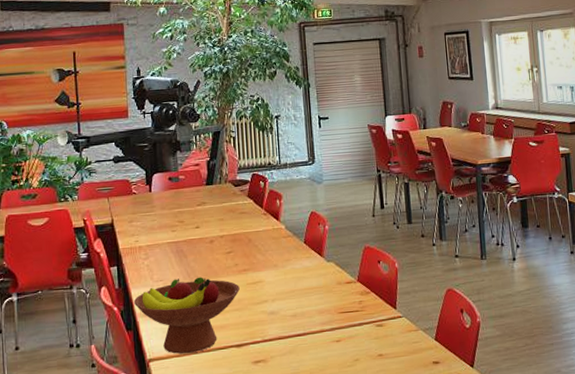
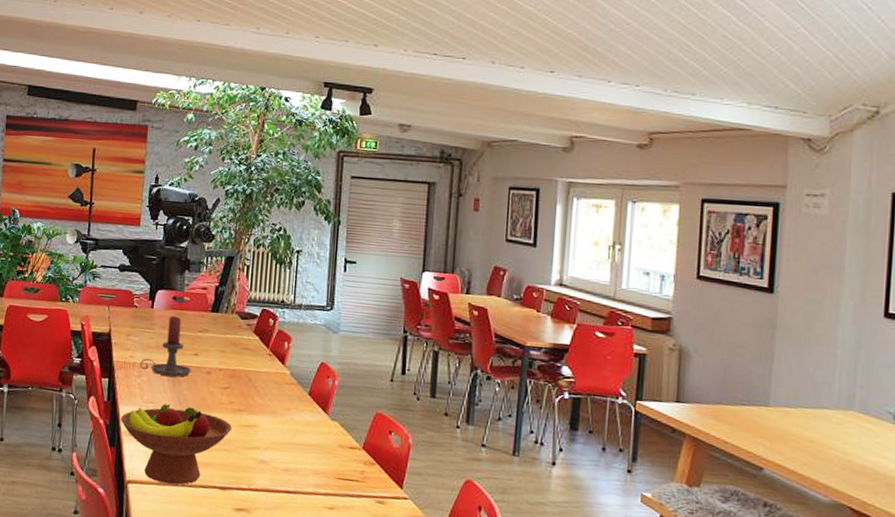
candle holder: none [146,195,195,253] -> present [140,316,191,377]

